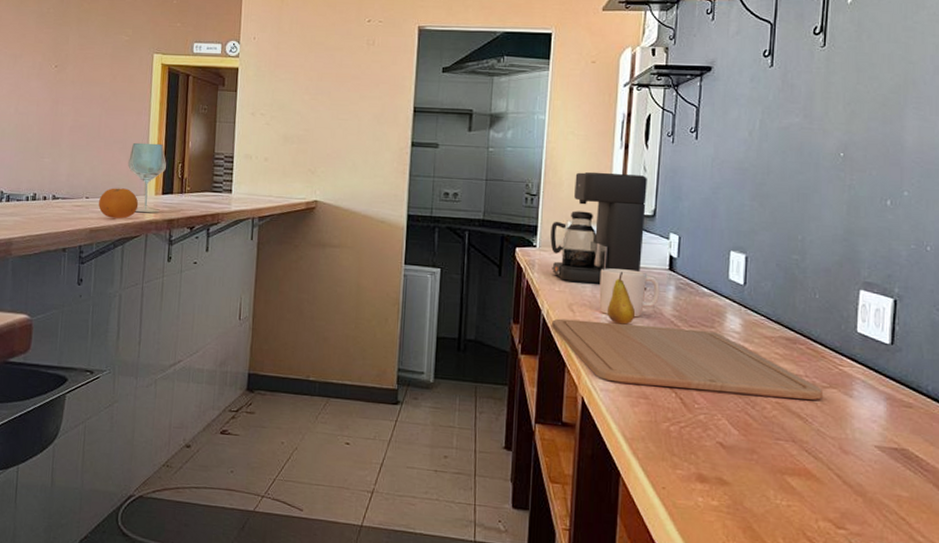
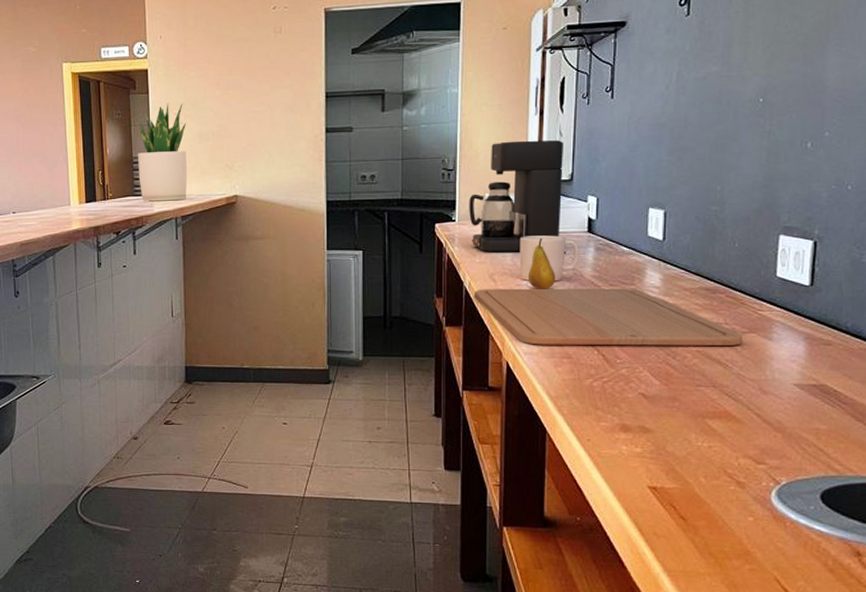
fruit: present [98,188,139,219] -> none [26,200,64,230]
wine glass: present [127,142,166,213] -> none [49,153,87,223]
planter: none [219,102,273,201] -> present [137,103,187,202]

